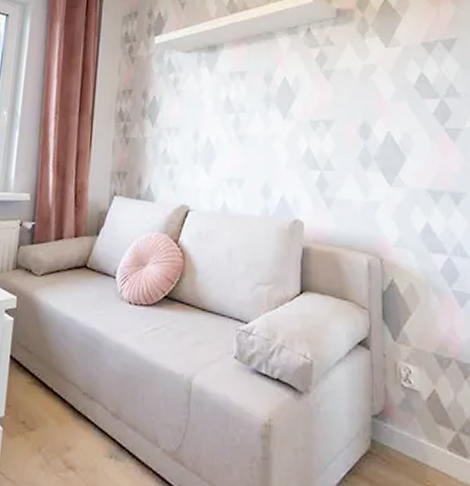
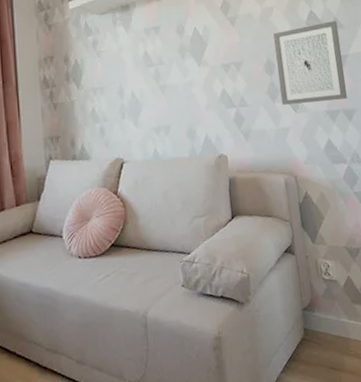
wall art: none [373,88,456,179] -> present [273,21,347,105]

